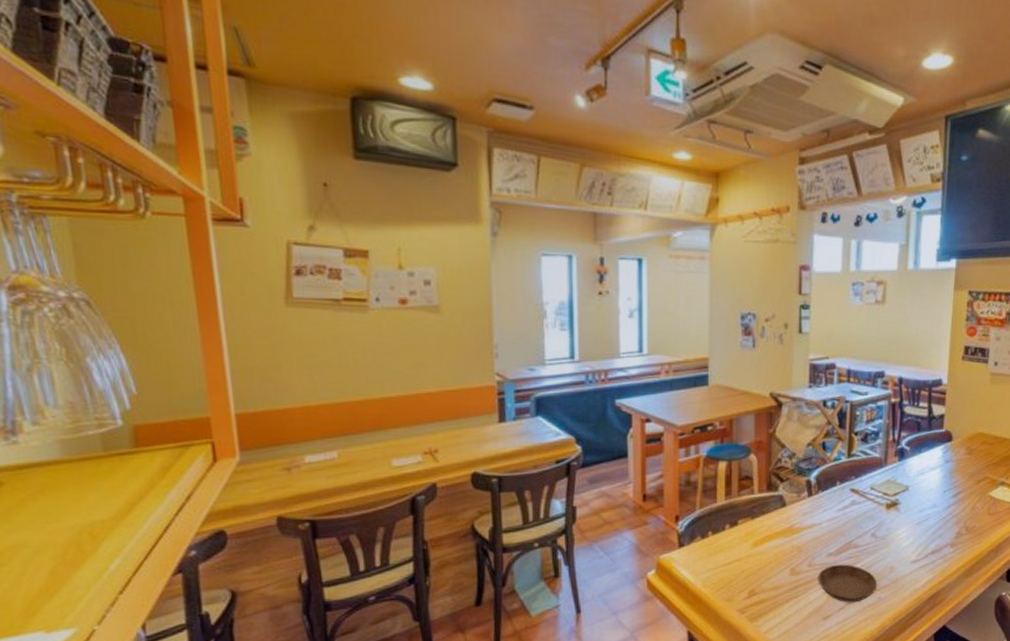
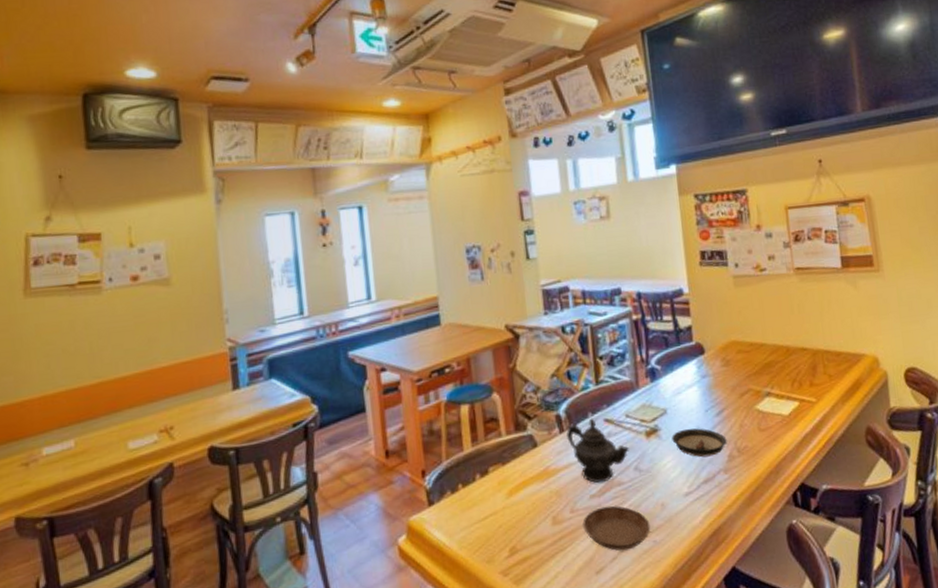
teapot: none [814,486,869,544] -> present [566,418,629,483]
saucer: none [909,505,958,532] -> present [671,428,727,458]

